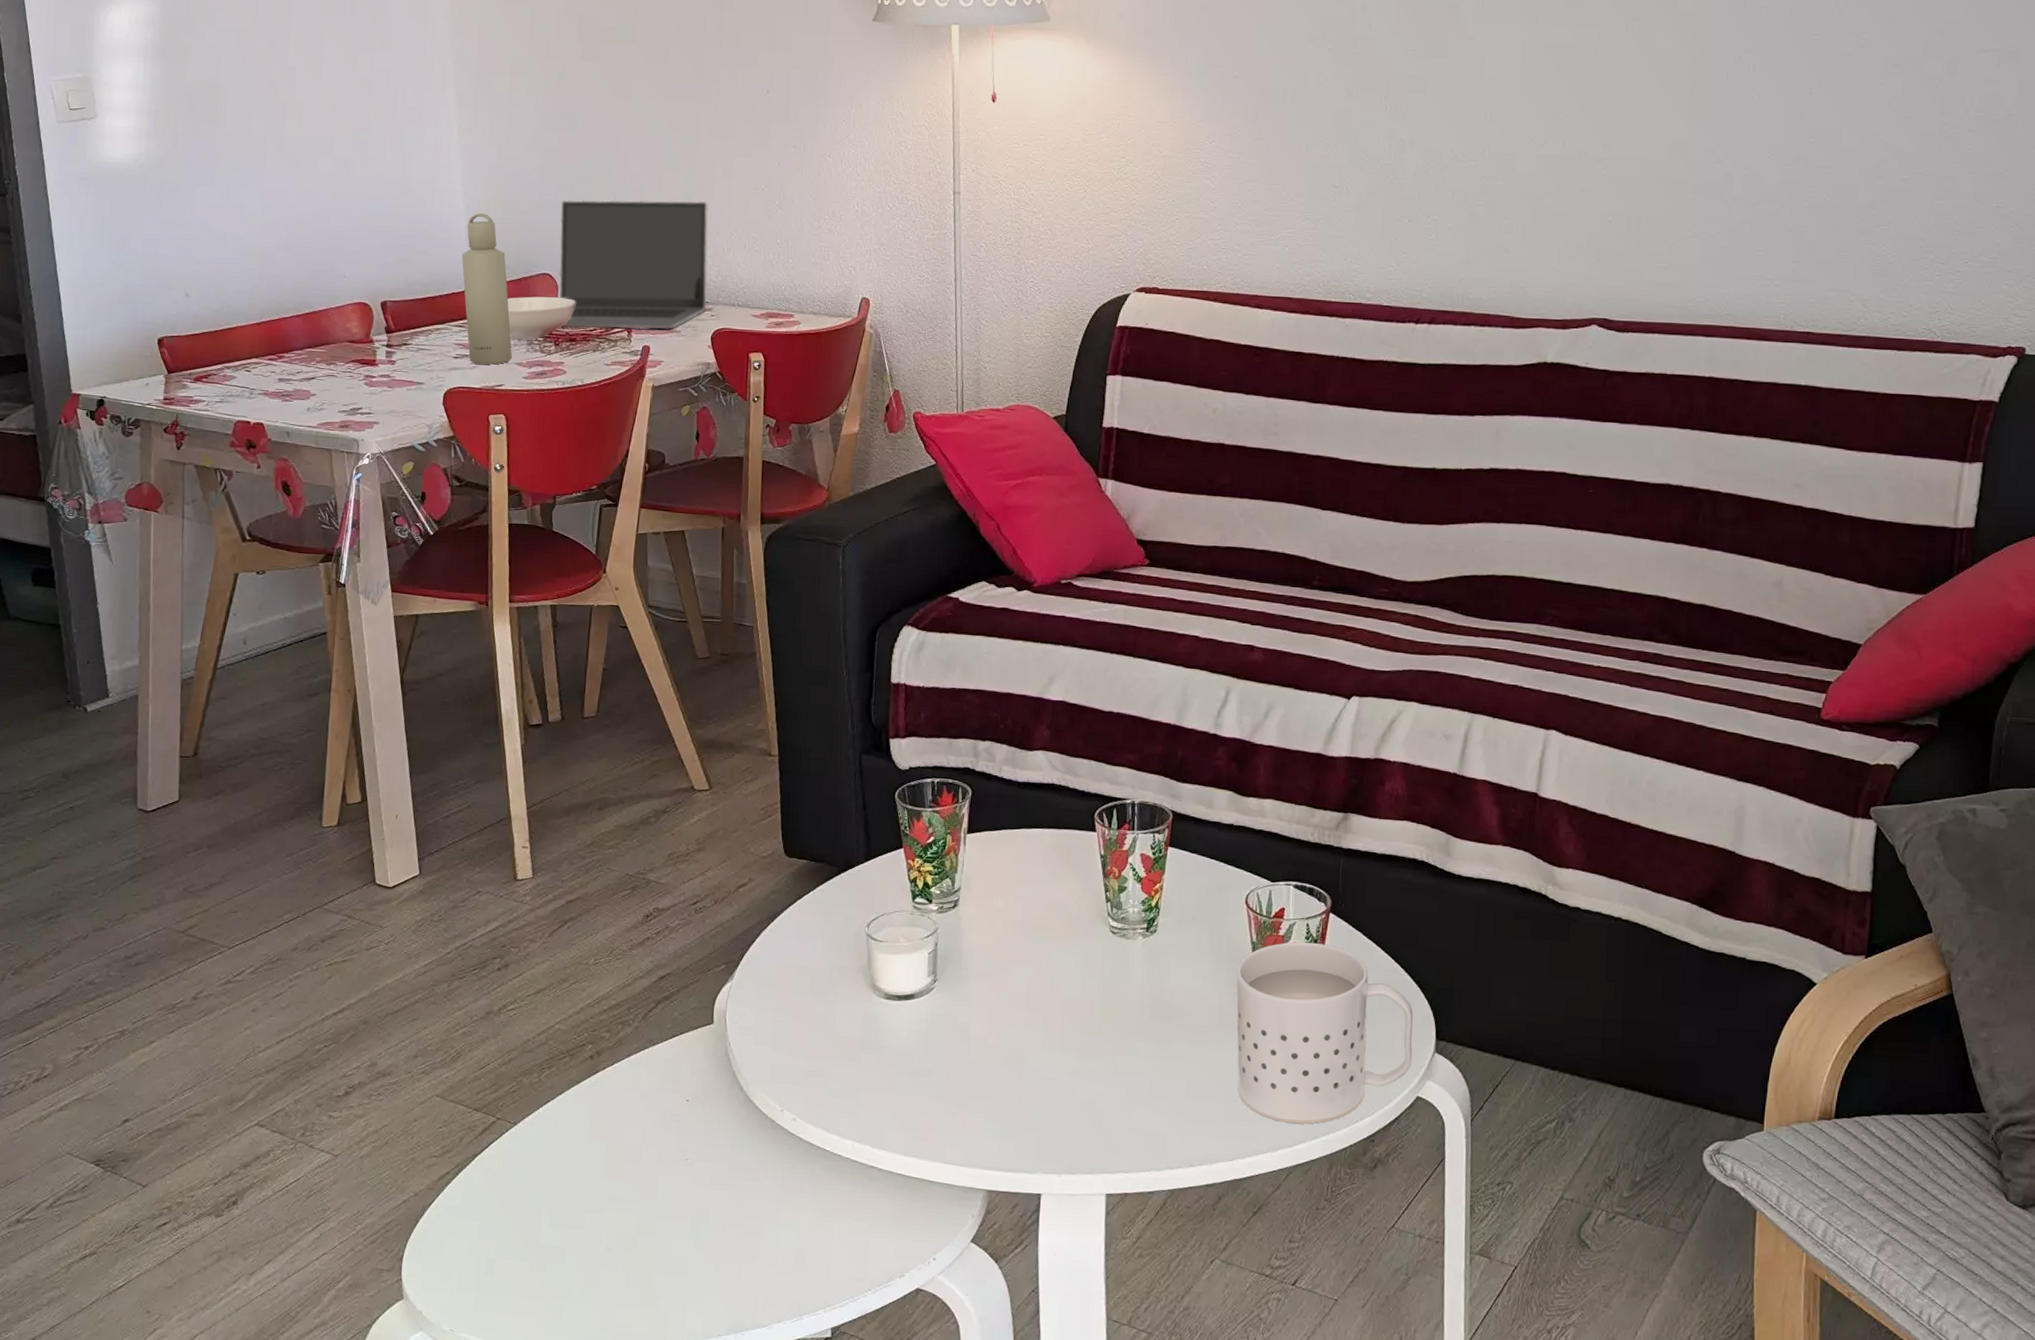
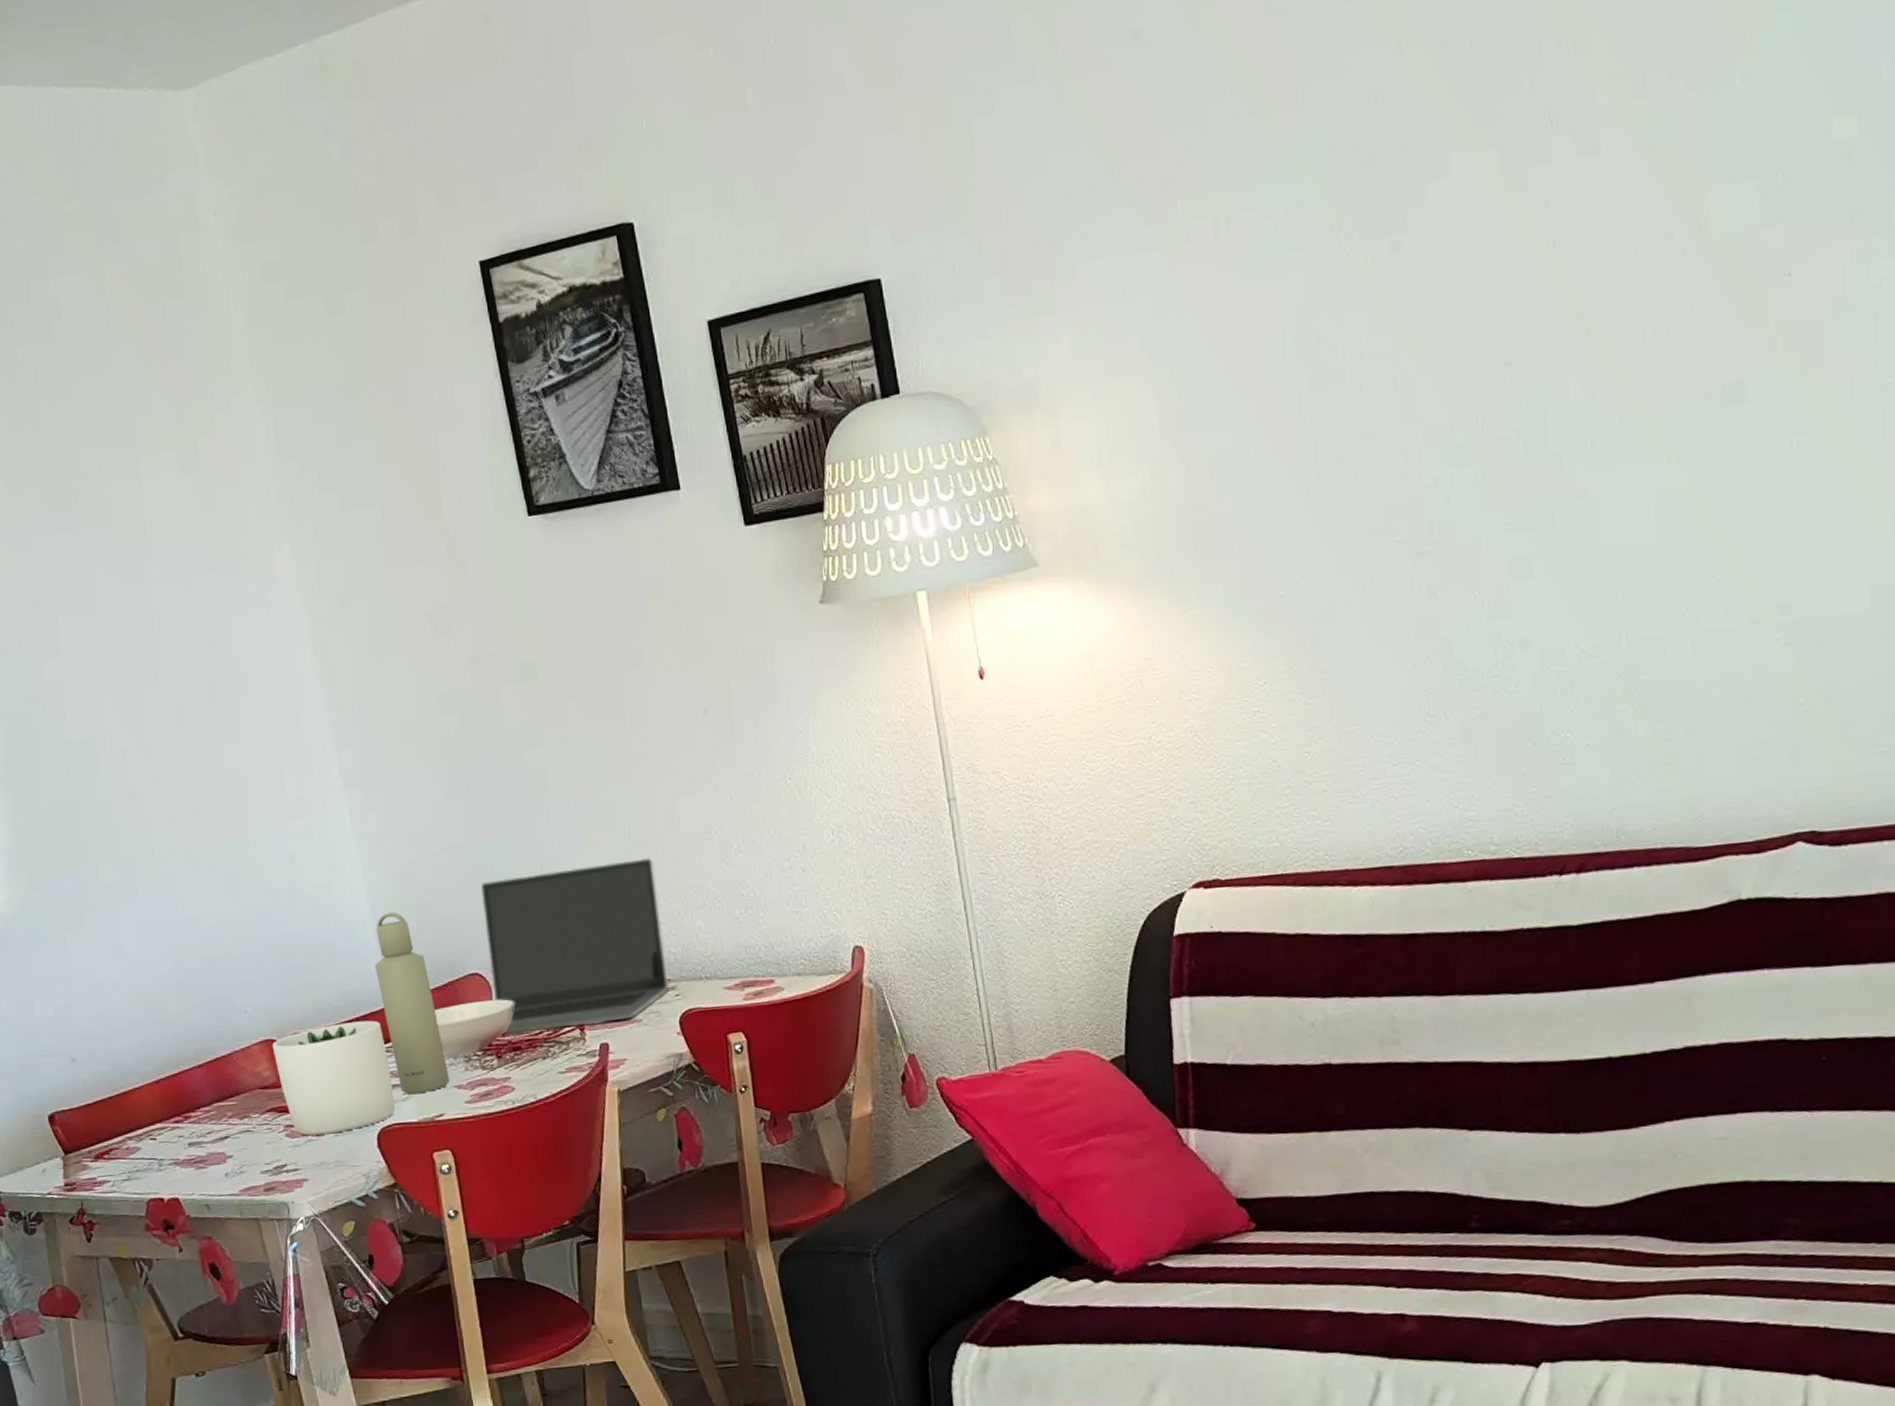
planter: none [363,298,463,388] -> present [272,1020,395,1136]

